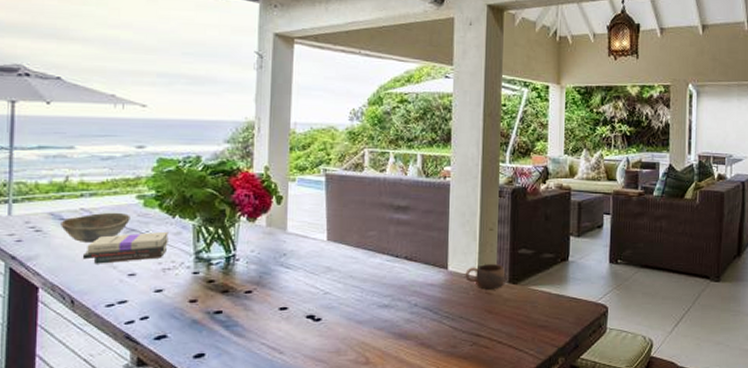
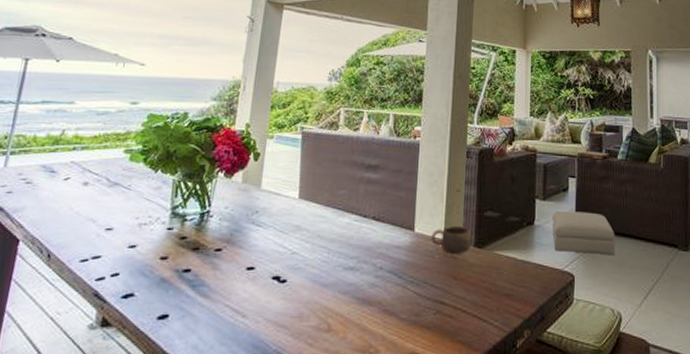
bowl: present [61,212,130,242] -> none [50,165,116,195]
books: present [82,231,169,264] -> none [65,185,150,218]
ottoman: none [586,247,649,288] -> present [552,211,615,256]

